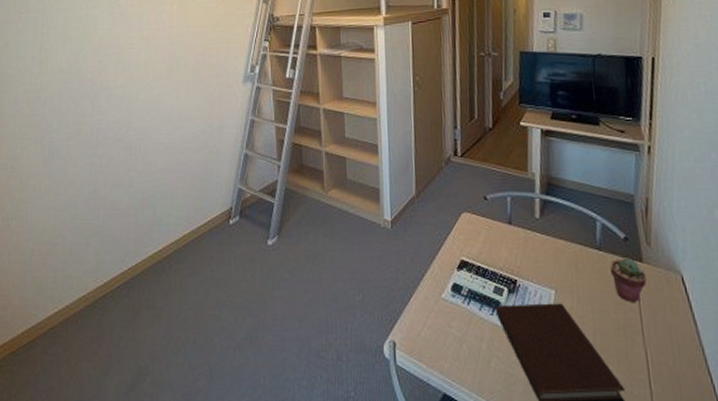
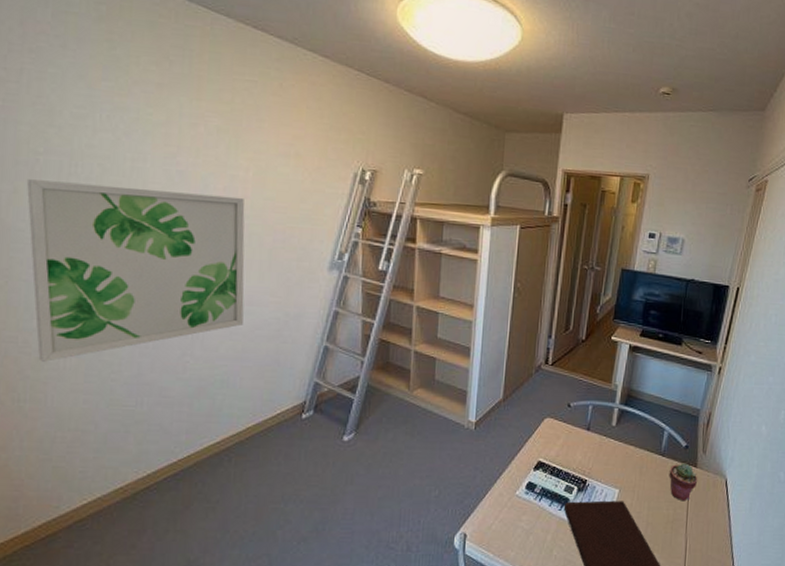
wall art: none [13,27,175,184] -> present [26,179,245,362]

